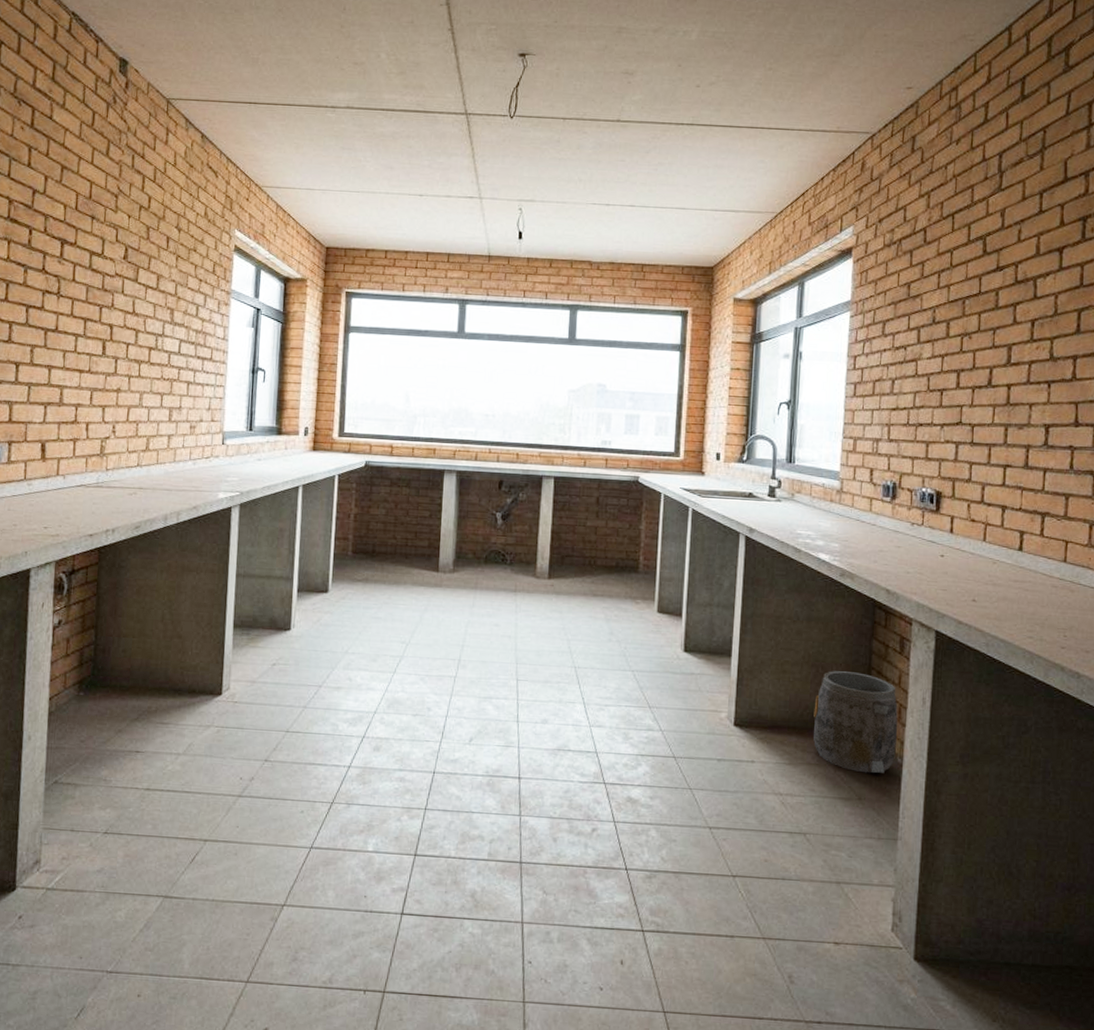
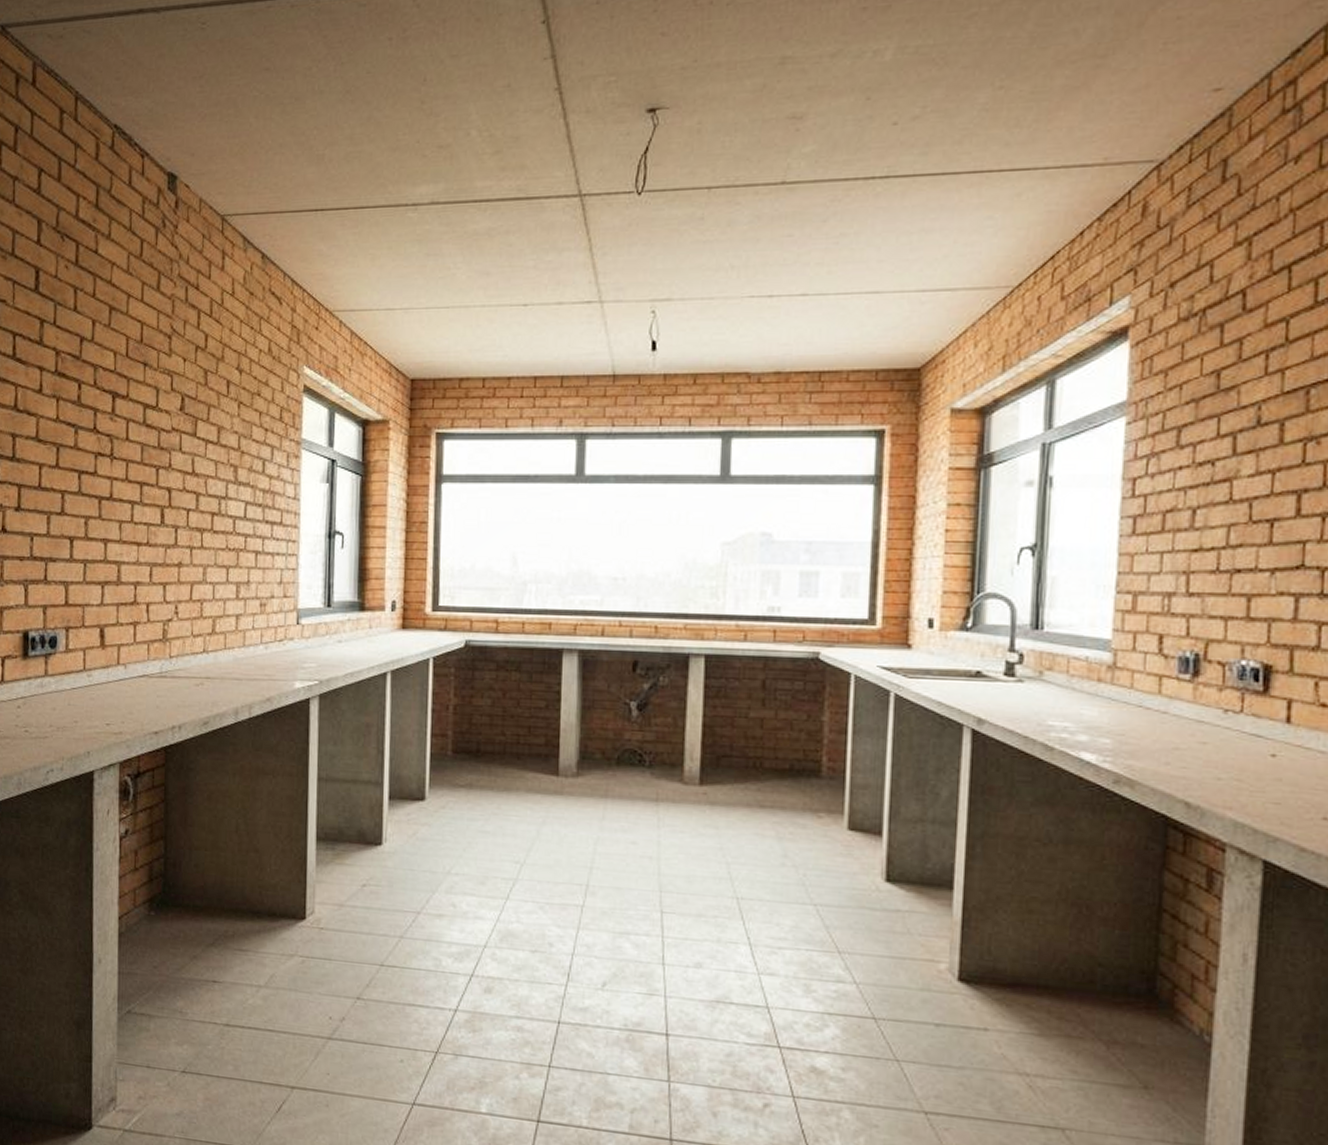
bucket: present [813,671,898,774] -> none [1074,912,1204,1055]

